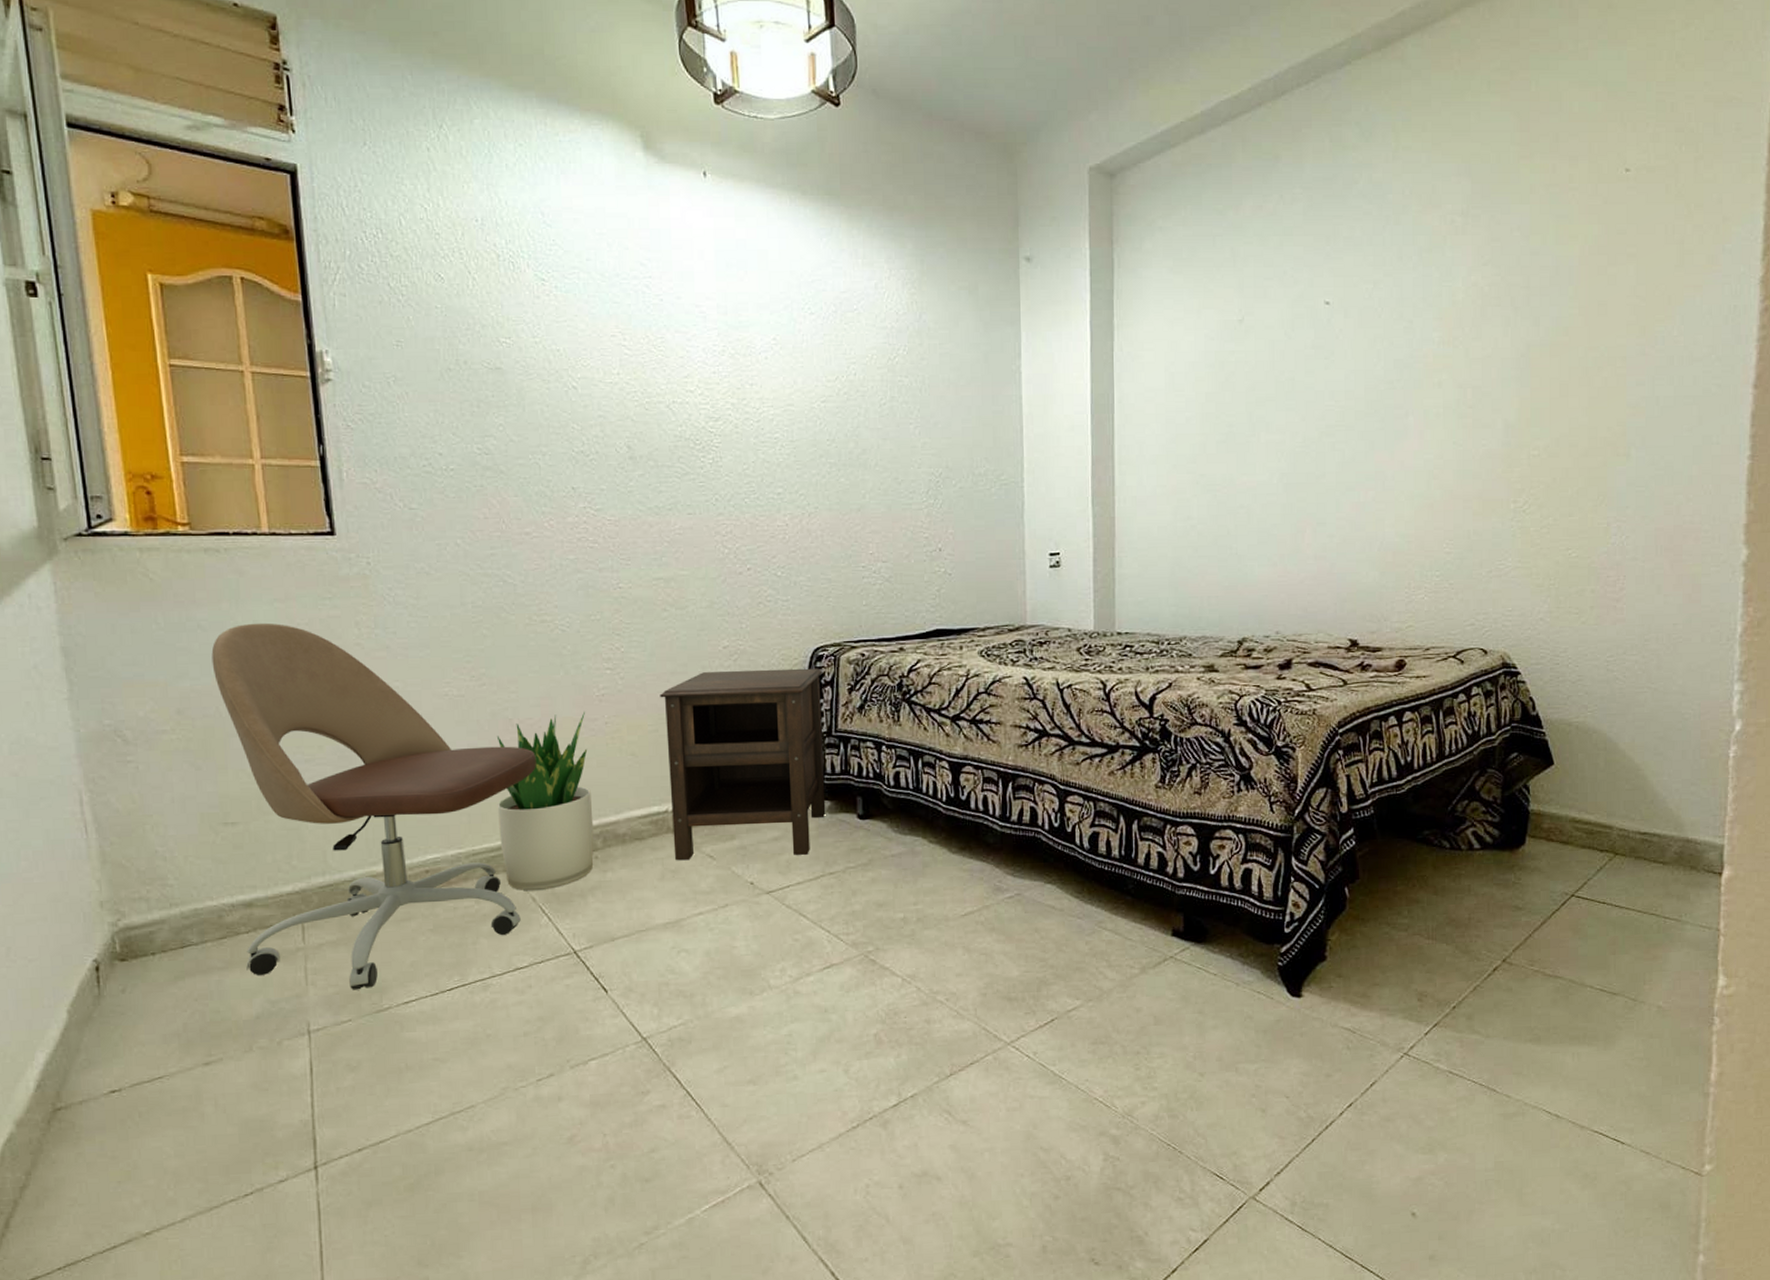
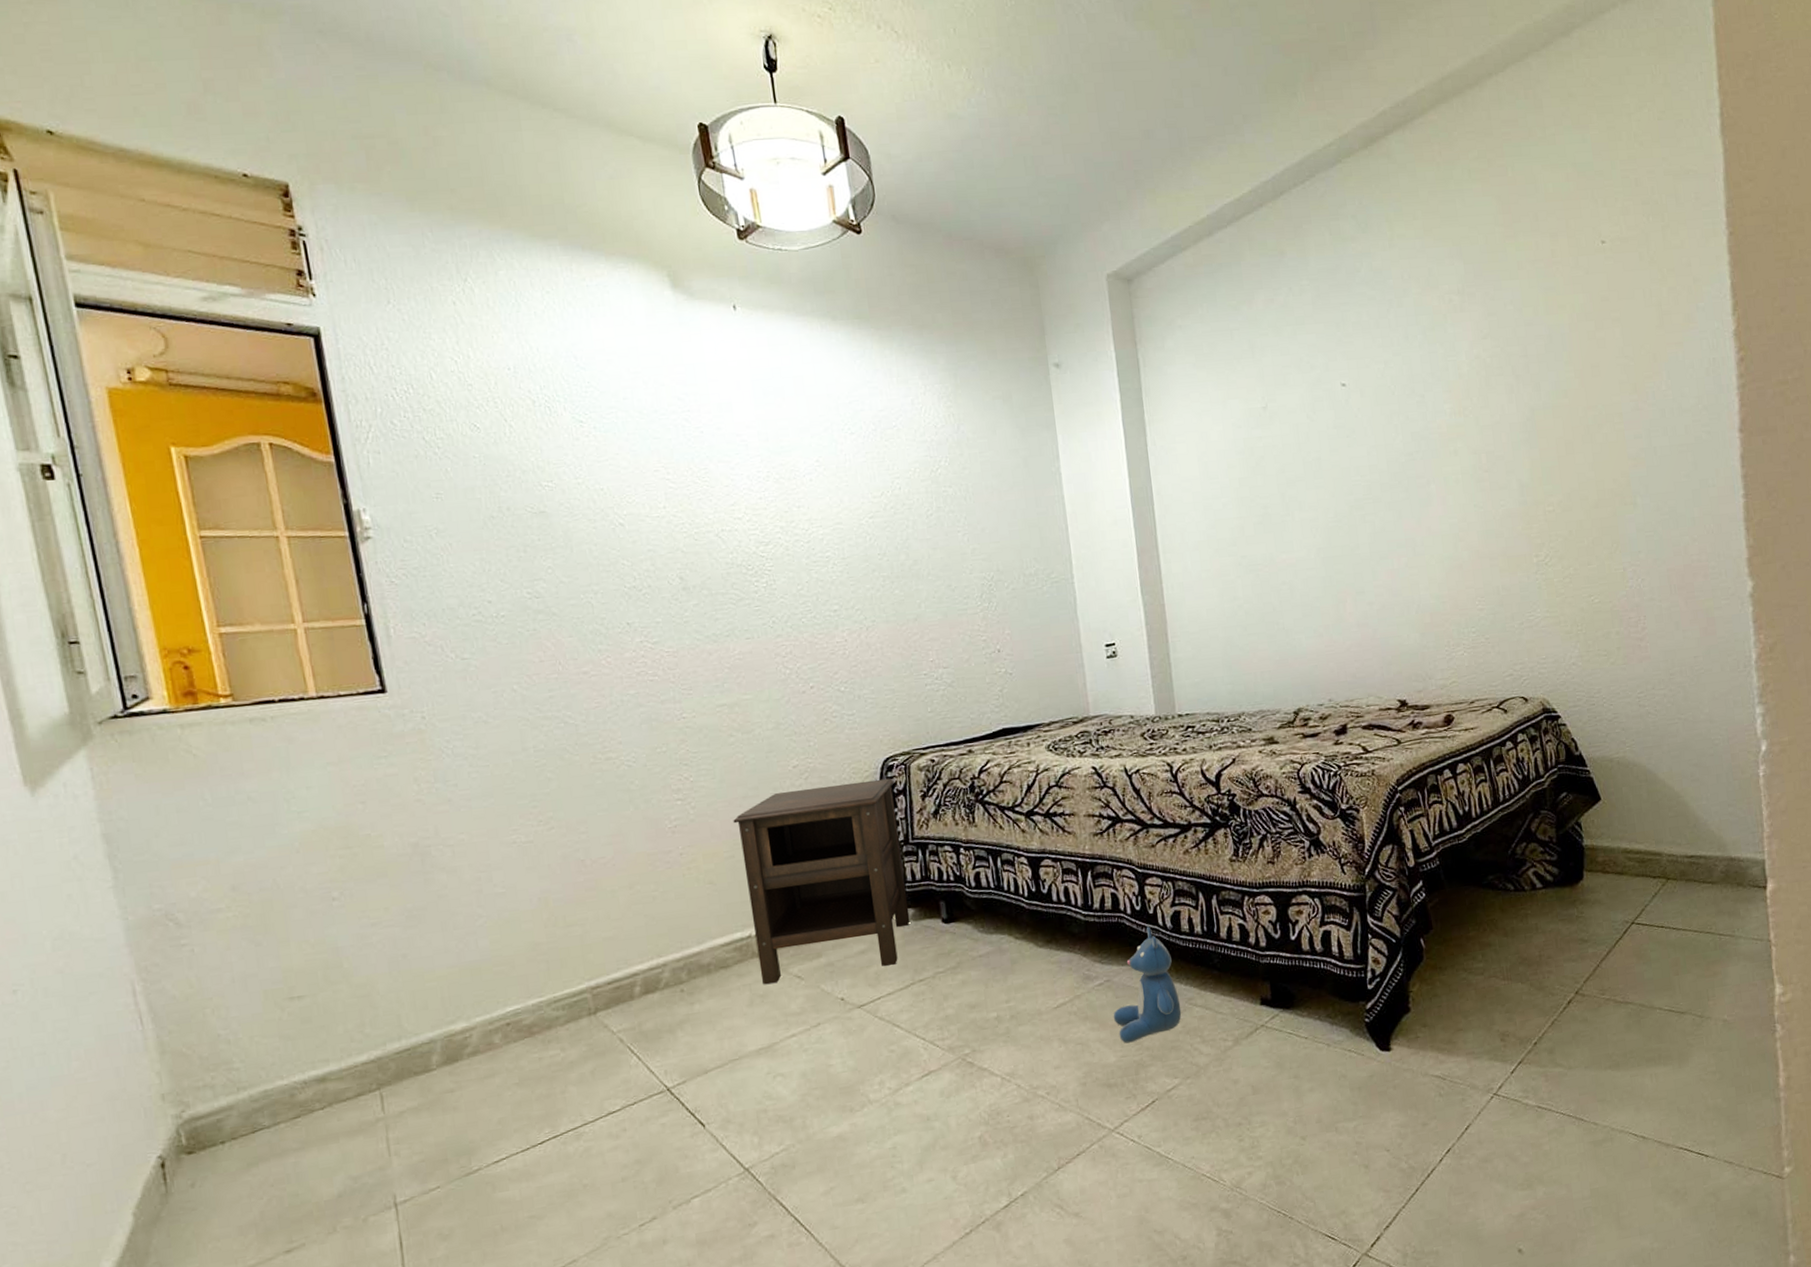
office chair: present [211,622,537,990] -> none [264,787,613,1156]
planter: present [496,711,594,891] -> none [569,844,680,1033]
stuffed animal: none [1020,844,1090,959] -> present [1113,926,1182,1044]

